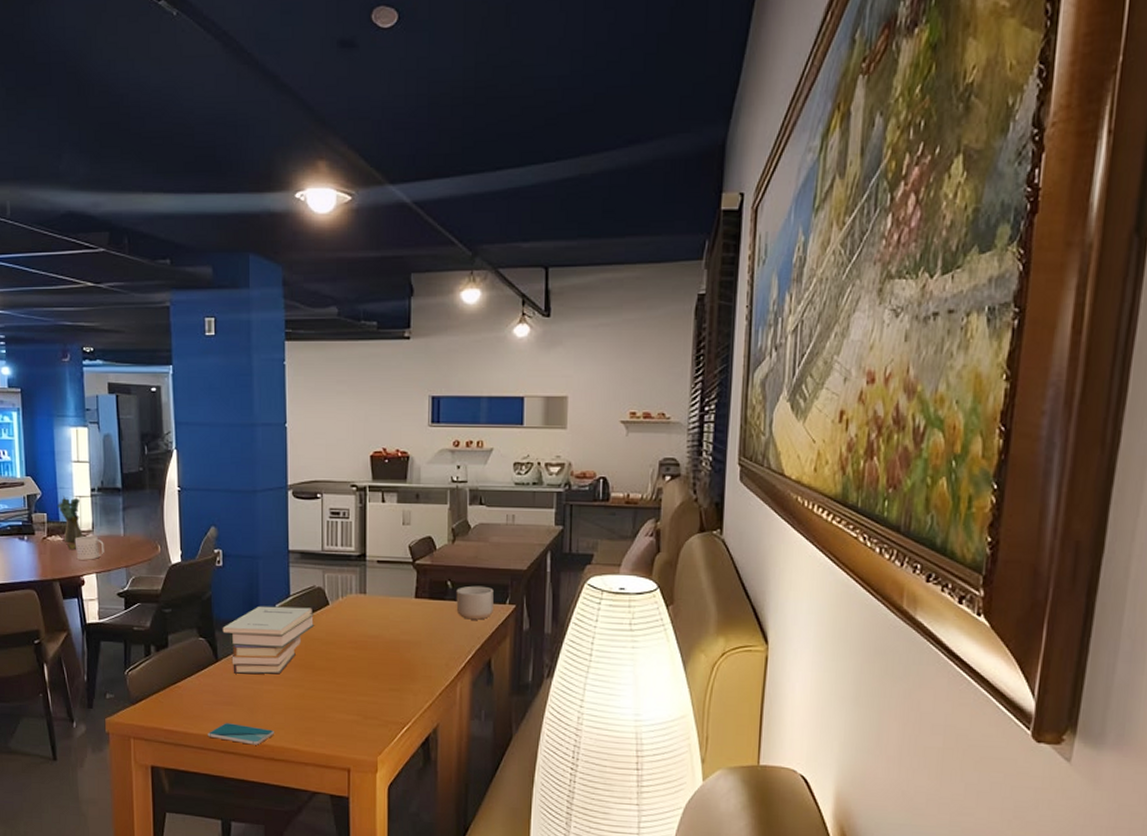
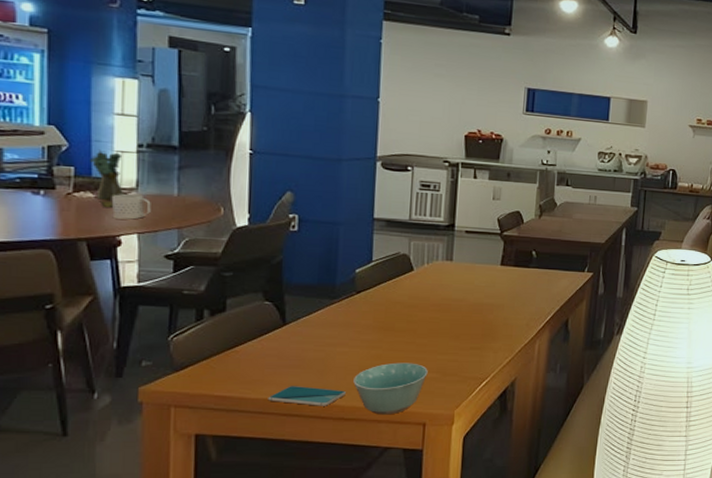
books: present [222,606,315,674] -> none [293,270,397,337]
bowl: none [280,702,349,758] -> present [353,362,428,415]
cup: present [456,585,494,620] -> none [539,255,574,285]

